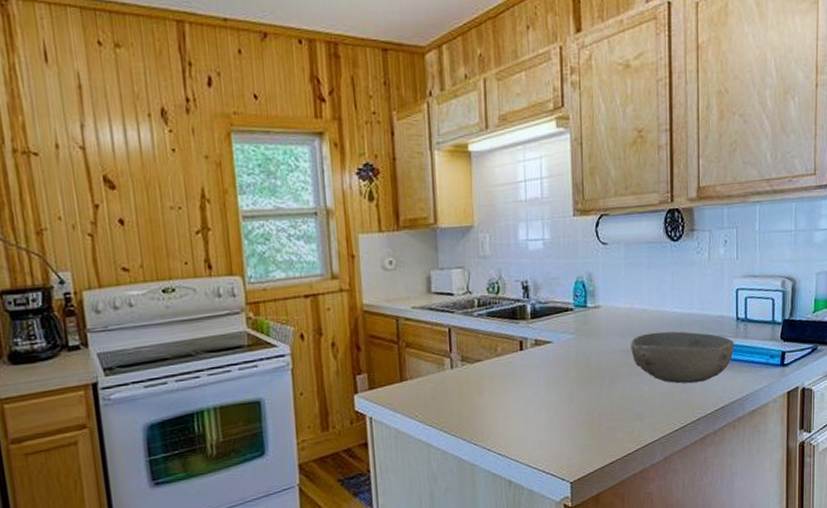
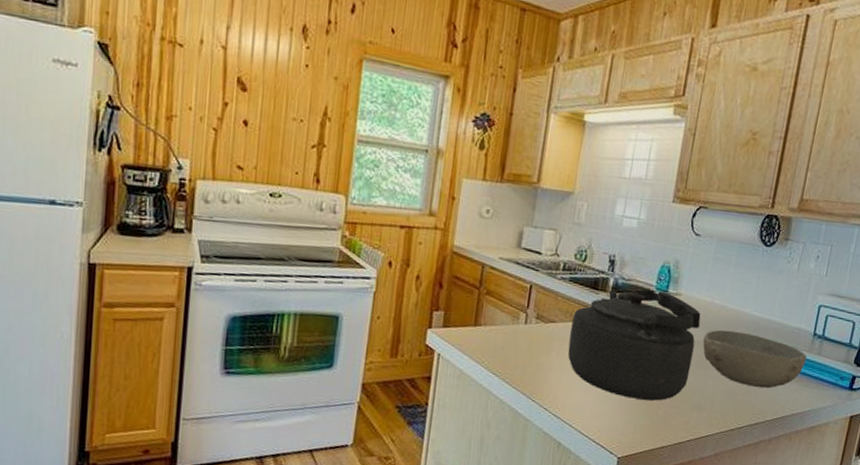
kettle: none [497,307,625,421] -> present [567,289,701,401]

